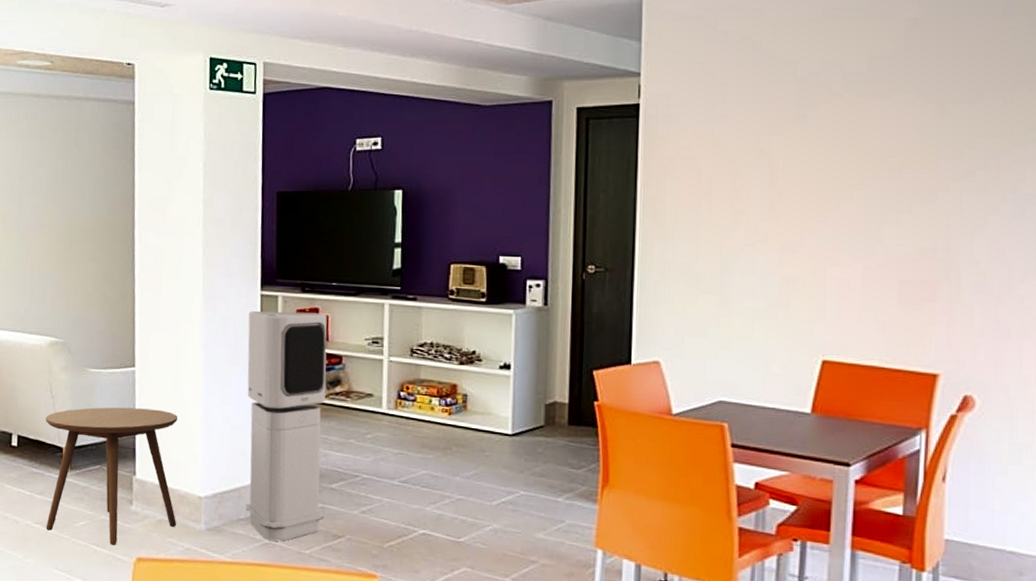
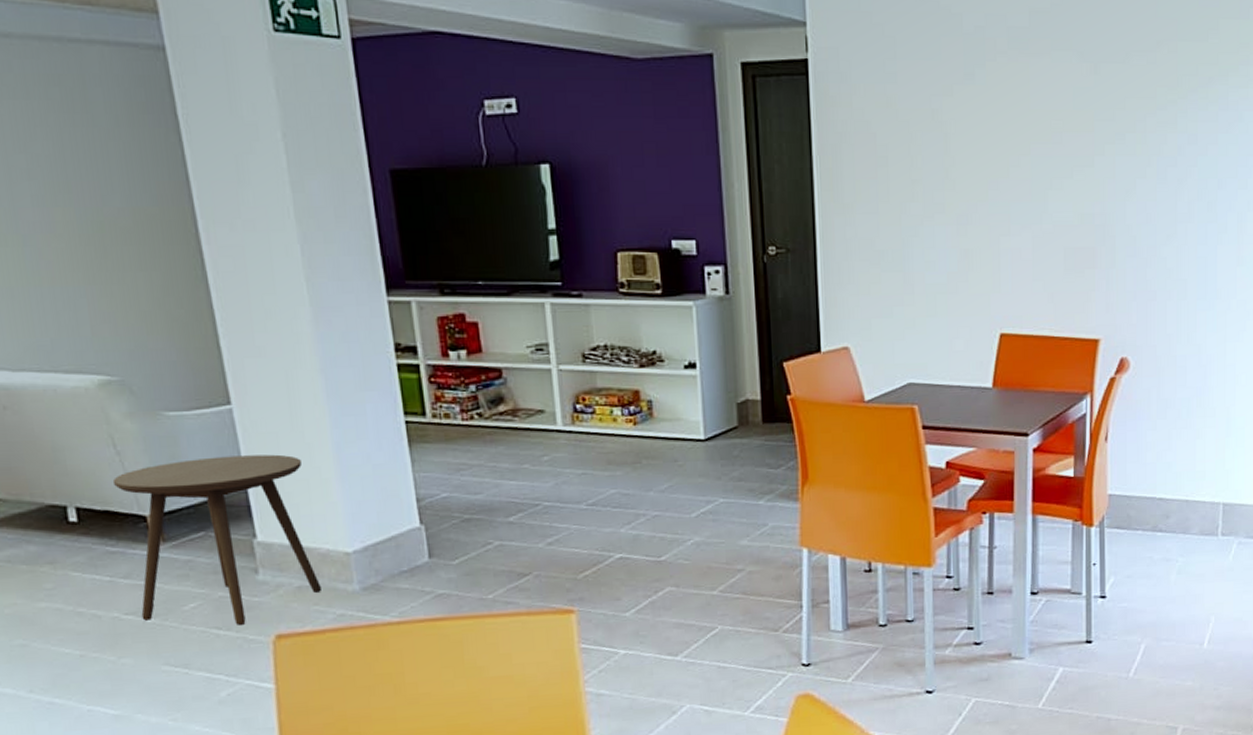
air purifier: present [245,311,328,541] -> none [376,319,504,591]

